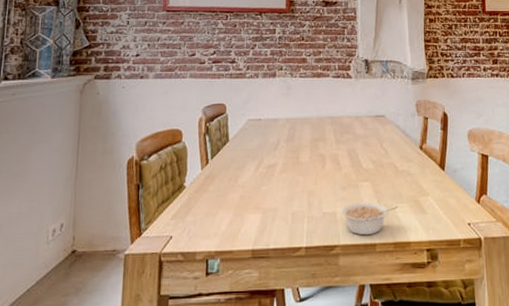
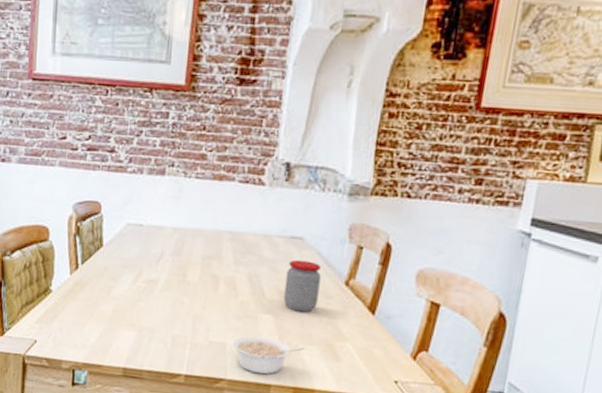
jar: none [376,133,402,176] -> present [283,259,321,313]

